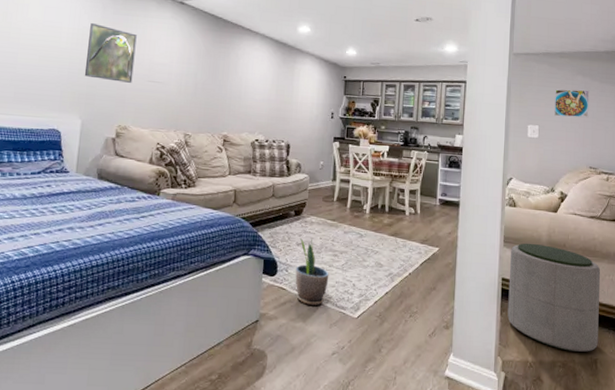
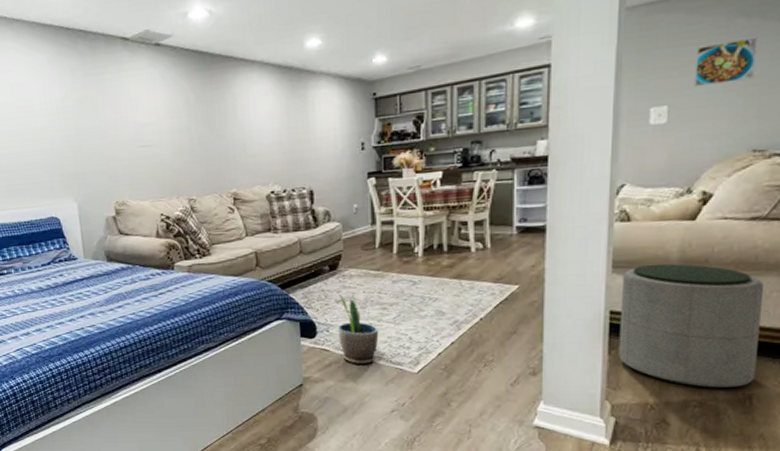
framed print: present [84,22,137,83] -> none [62,91,121,155]

